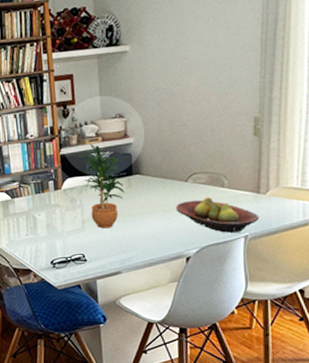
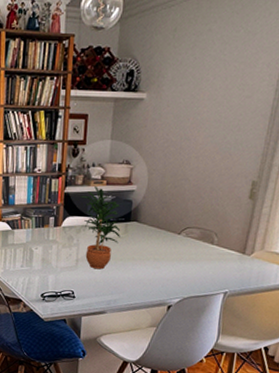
fruit bowl: present [175,197,260,233] -> none [165,252,241,288]

